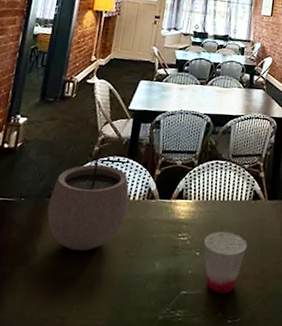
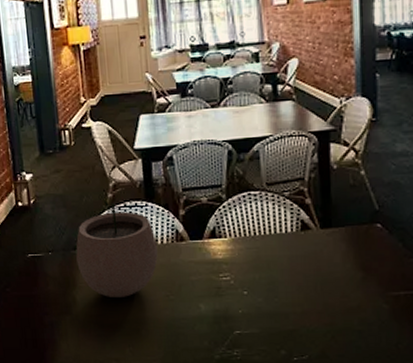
cup: present [203,230,247,294] -> none [249,267,303,332]

